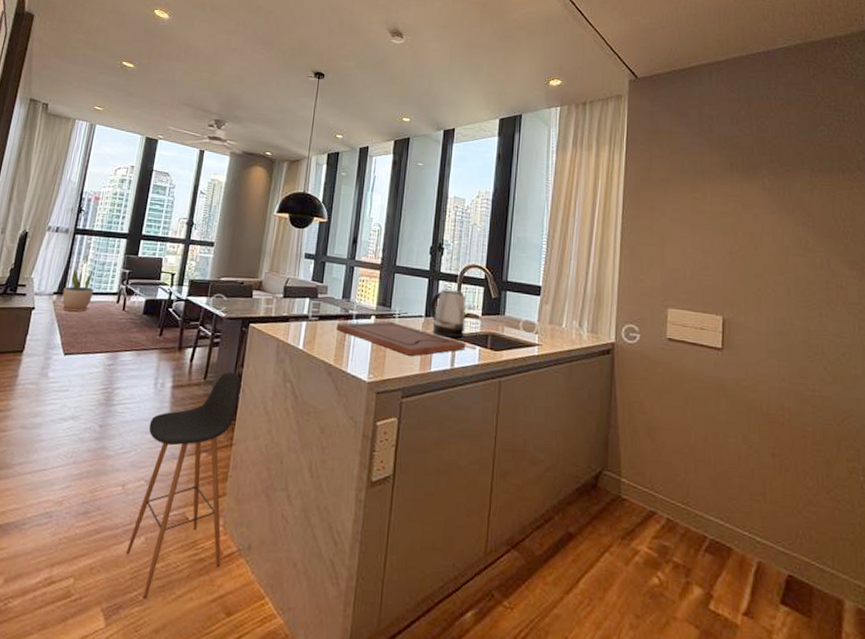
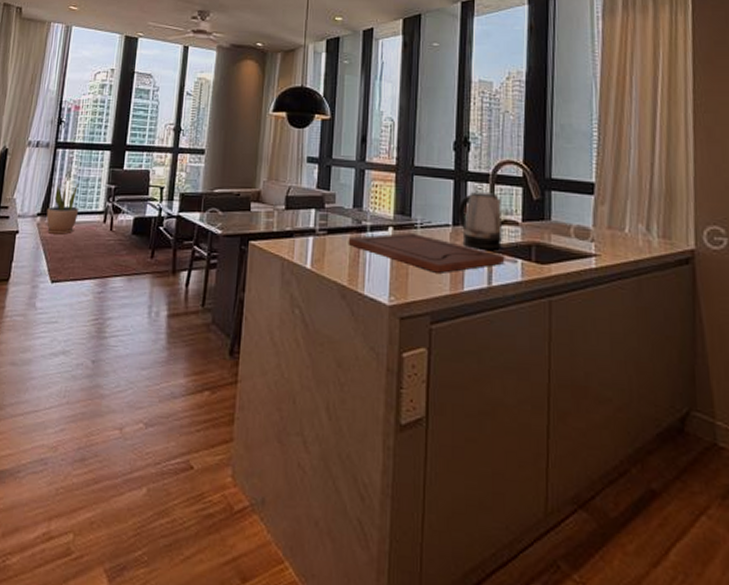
bar stool: present [126,371,242,599] -> none [127,297,244,560]

